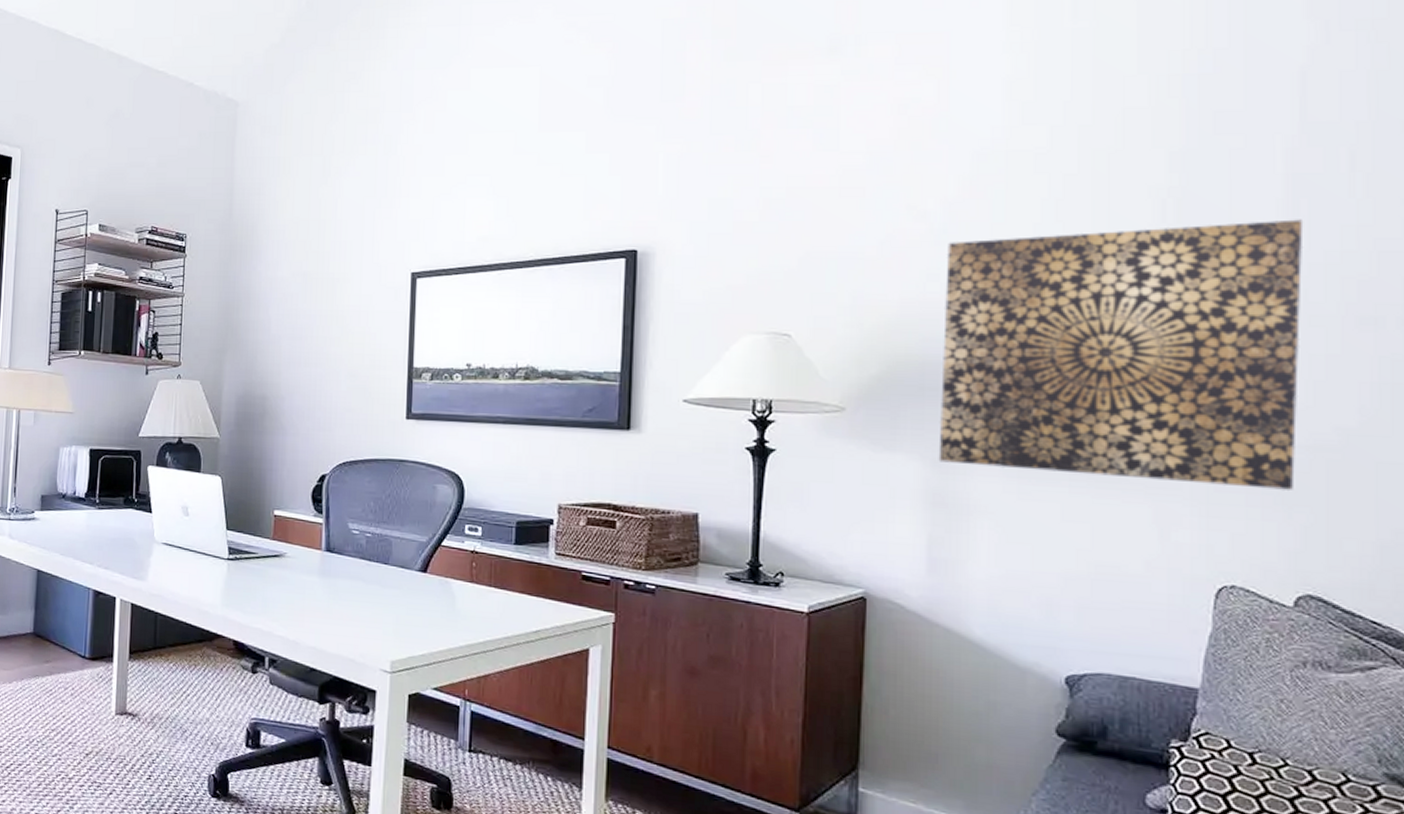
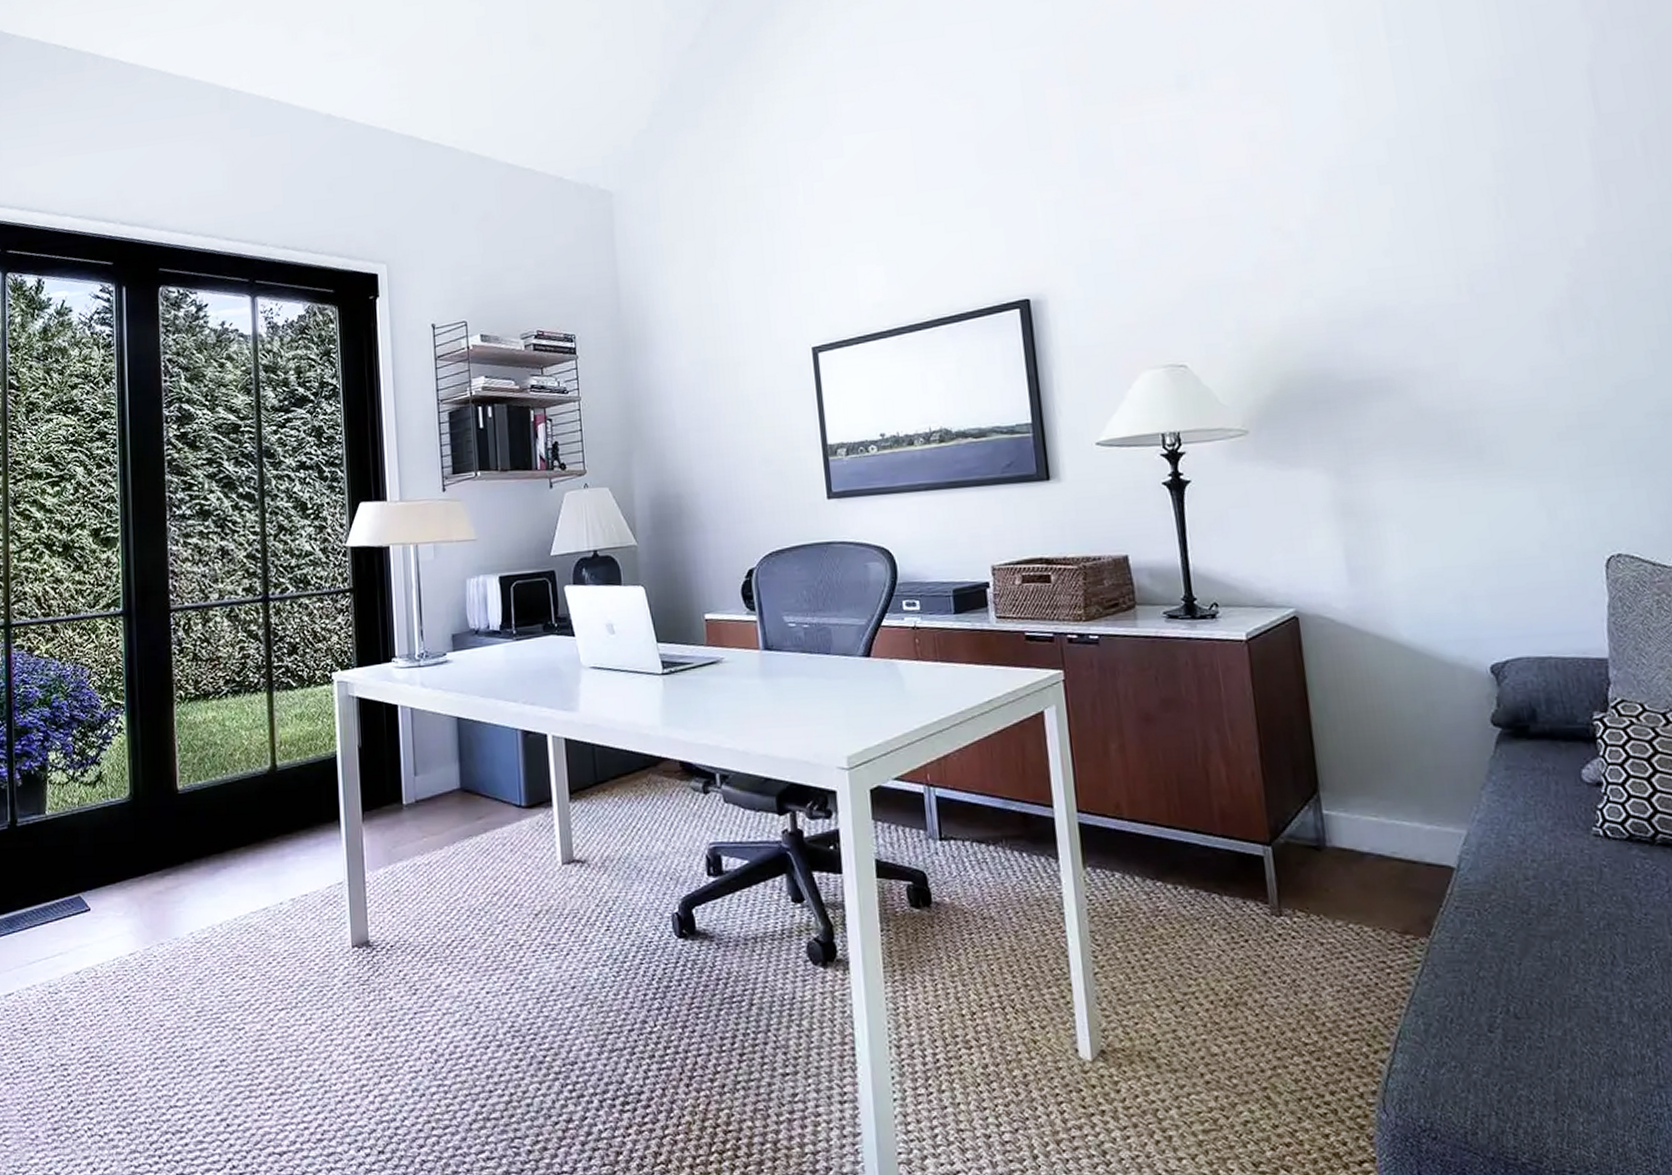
wall art: present [938,219,1304,490] -> none [1314,203,1653,472]

